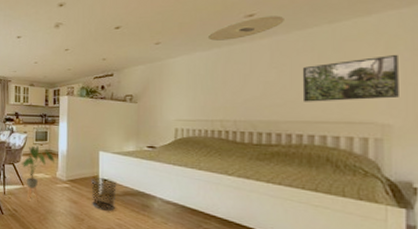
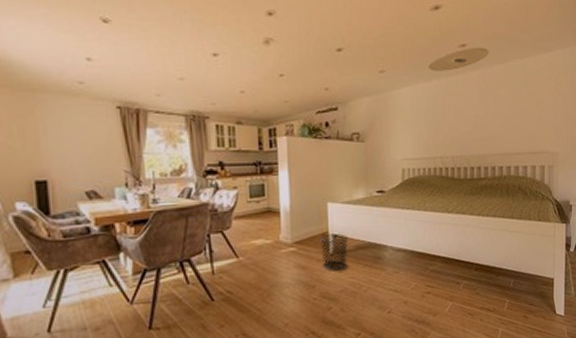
house plant: present [21,145,55,202] -> none [233,203,276,278]
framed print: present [302,55,399,102] -> none [502,91,563,135]

